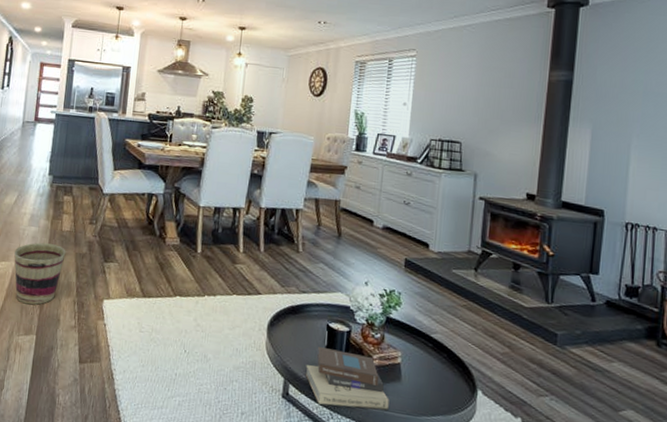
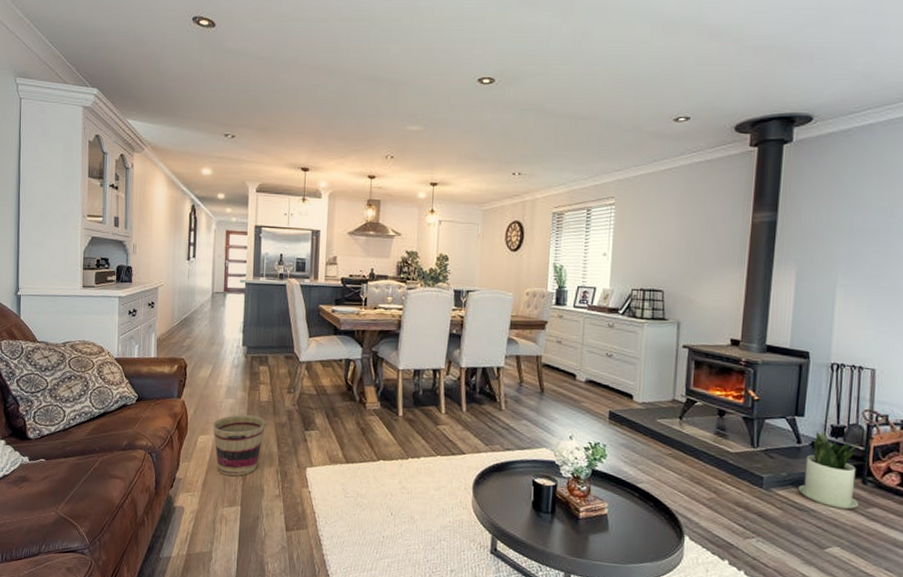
books: present [305,347,389,411] -> none [512,502,597,560]
planter: none [593,289,653,372] -> present [799,431,858,510]

